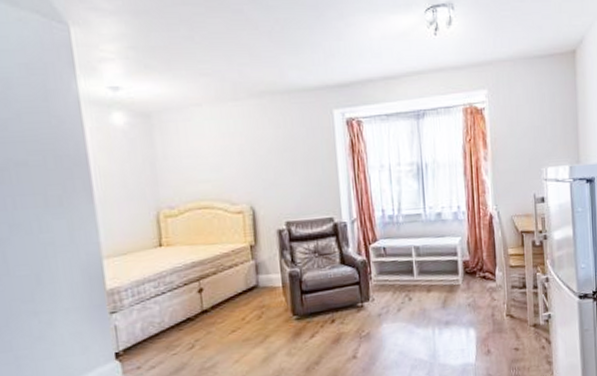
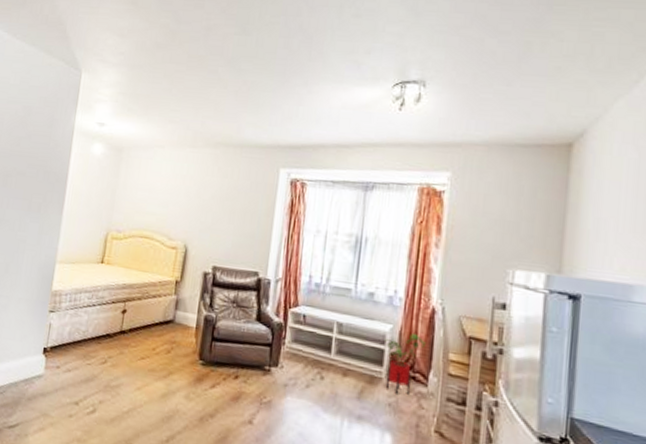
house plant: none [457,240,489,294] -> present [385,334,425,394]

